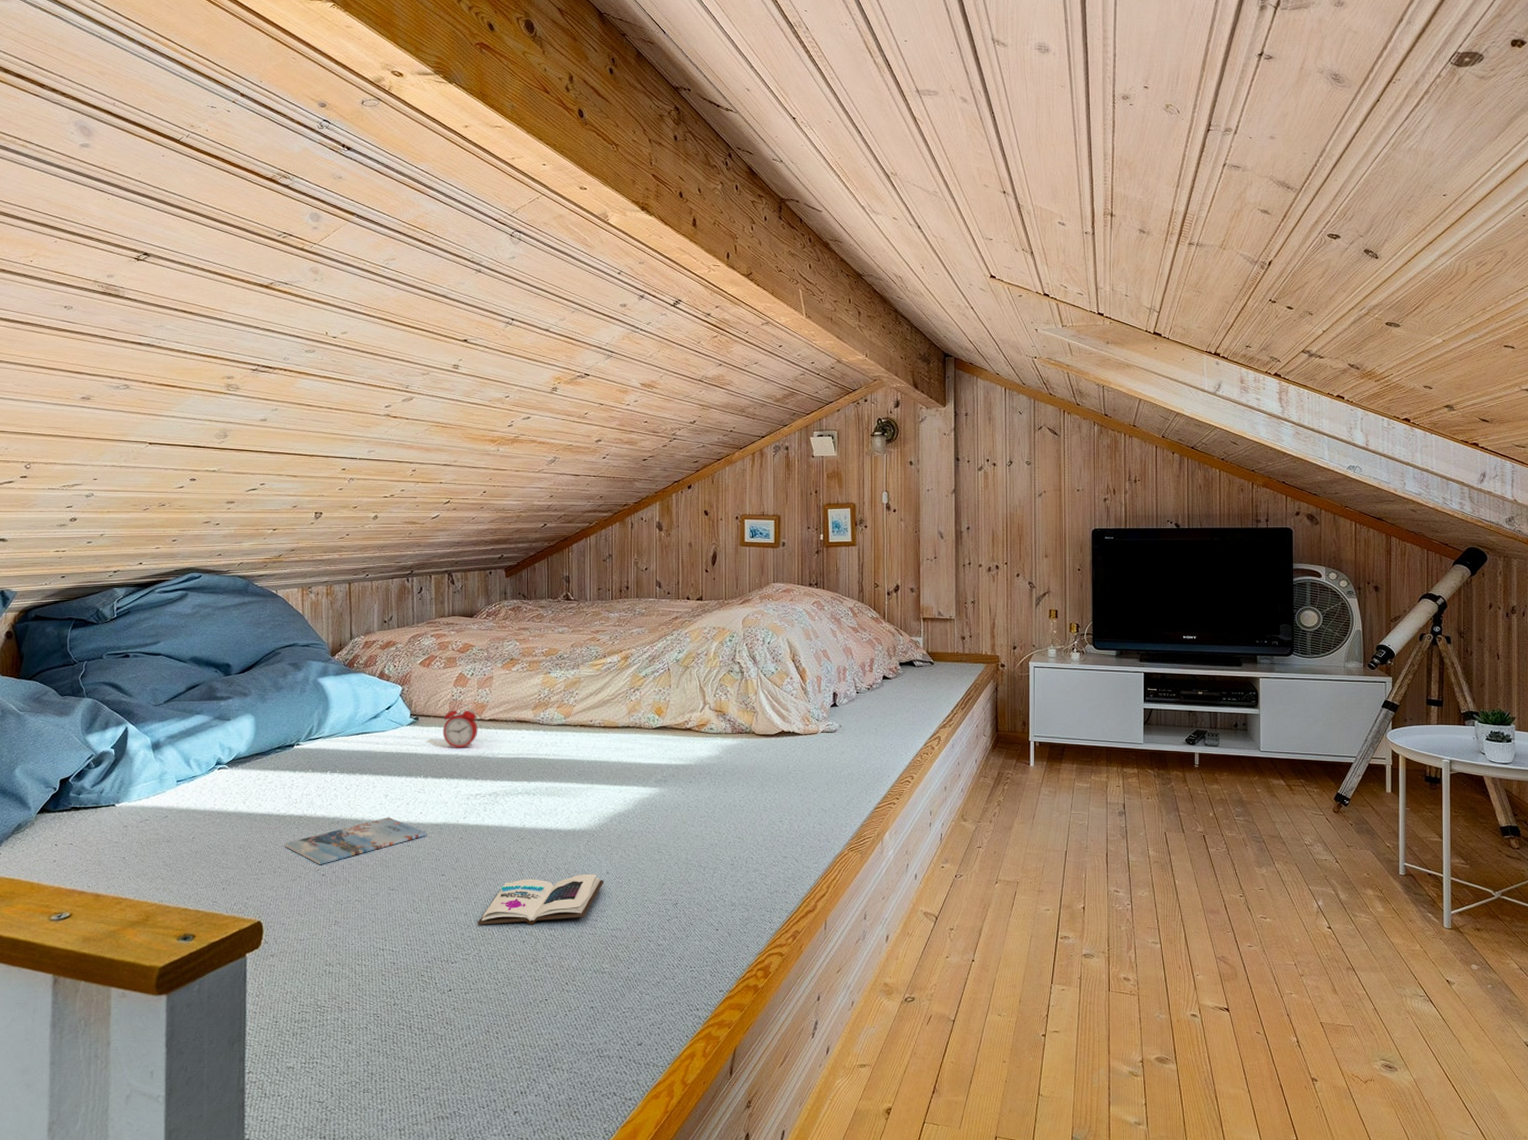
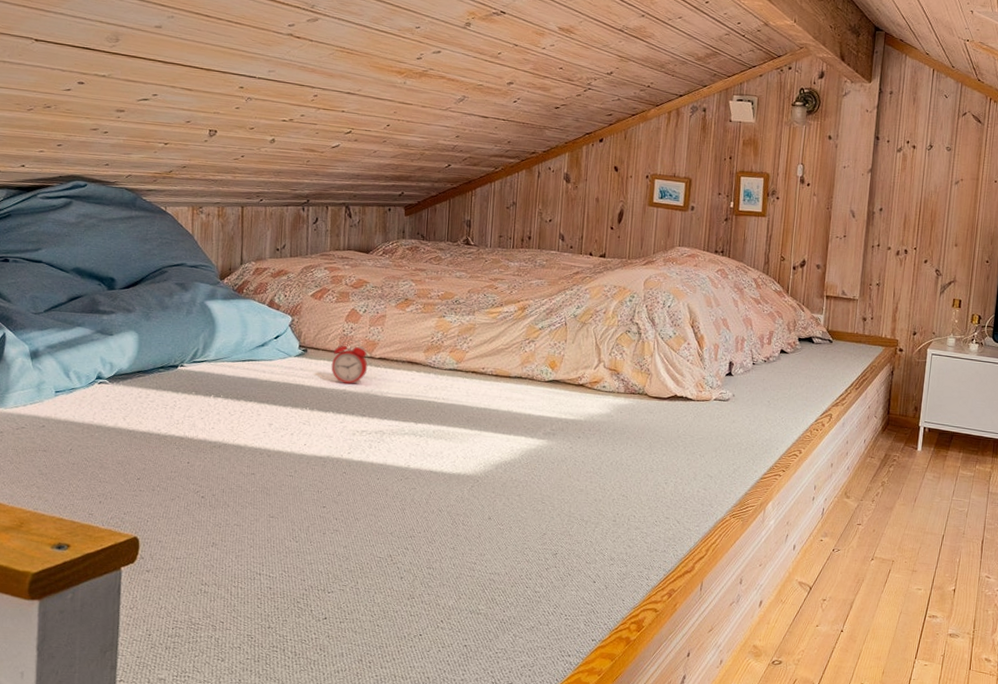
magazine: present [284,817,427,865] -> none [164,445,310,487]
book: present [478,874,604,925] -> none [357,517,486,563]

